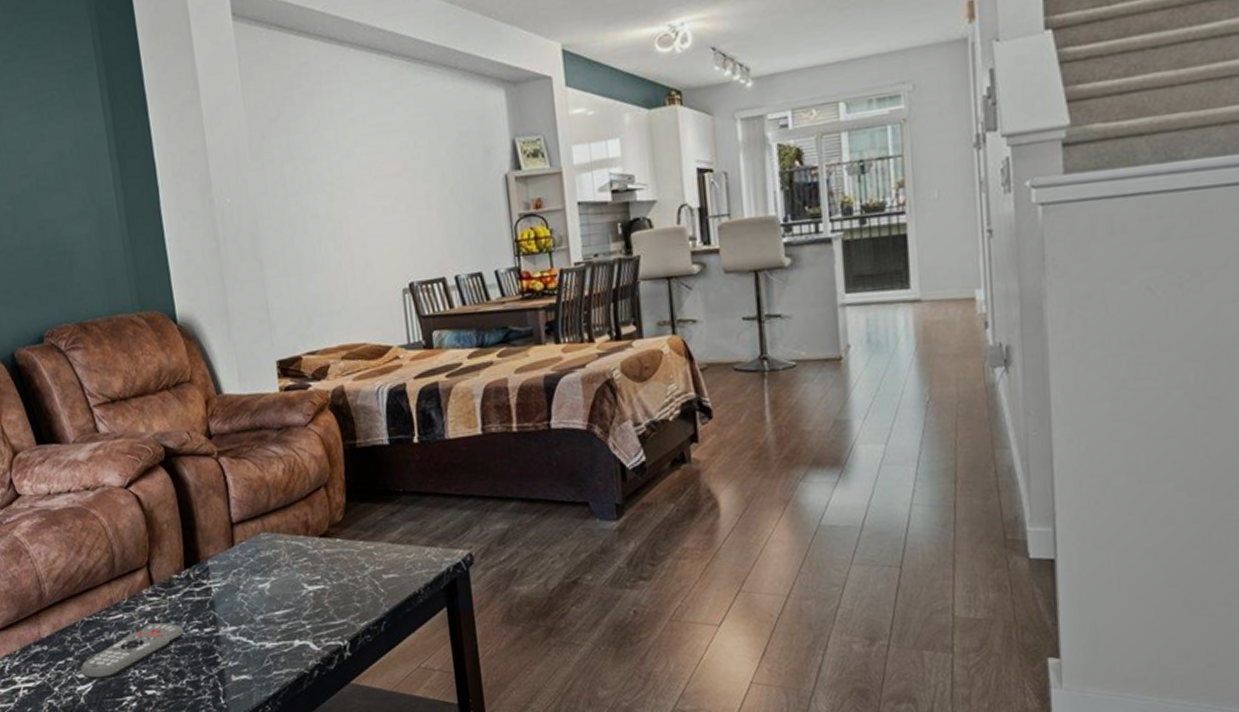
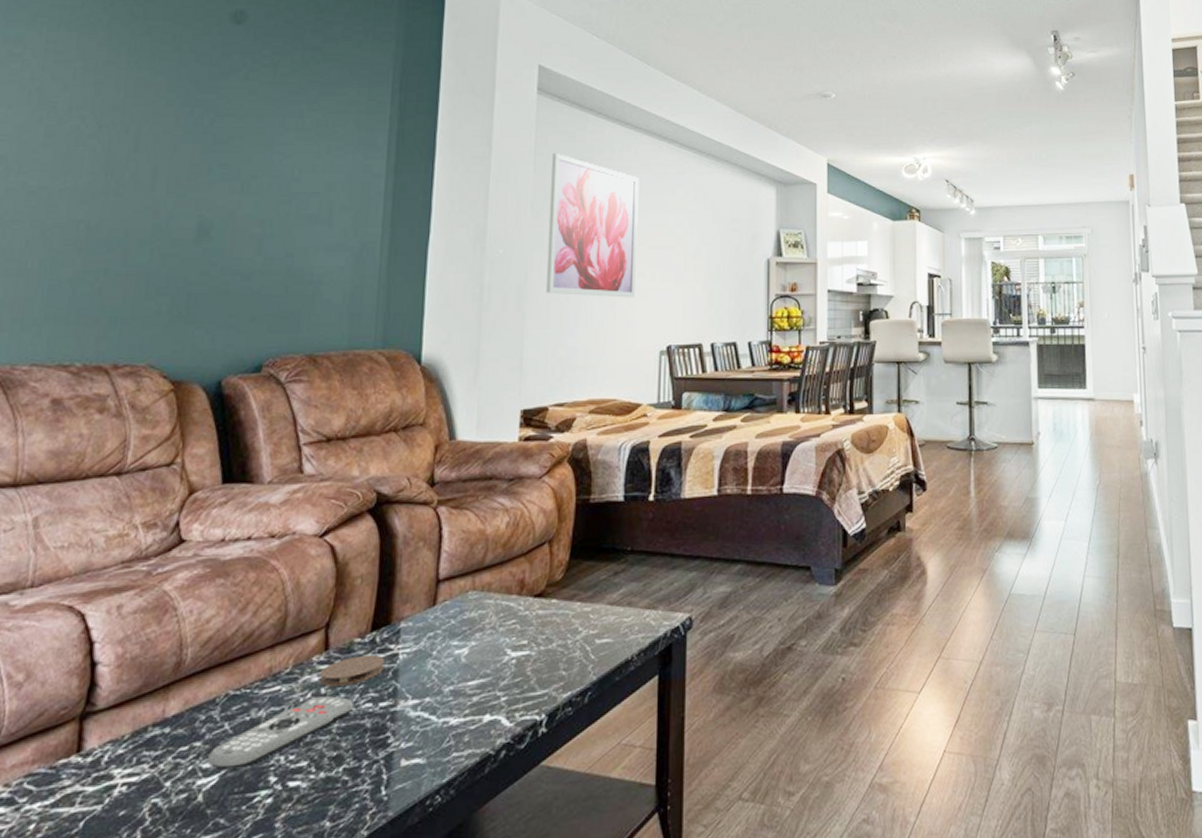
coaster: none [150,589,202,615] -> present [319,655,384,687]
wall art: none [260,85,368,240] -> present [545,153,639,298]

